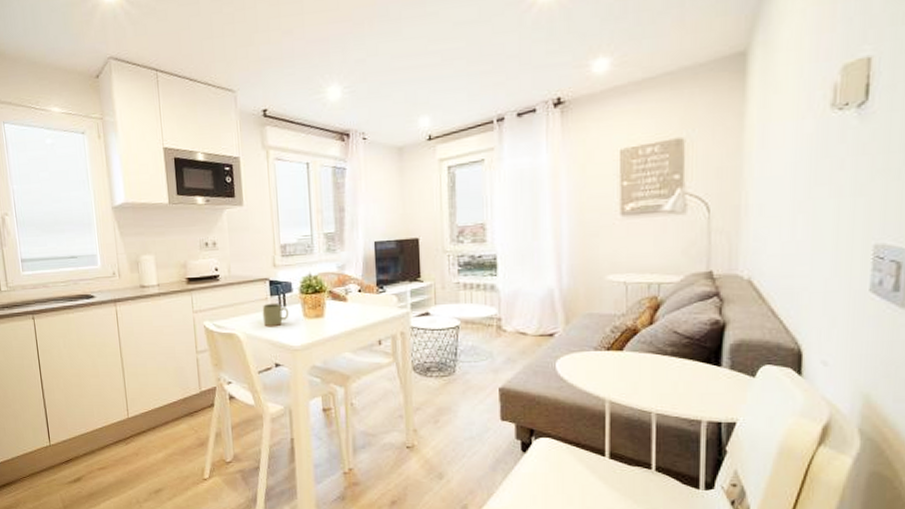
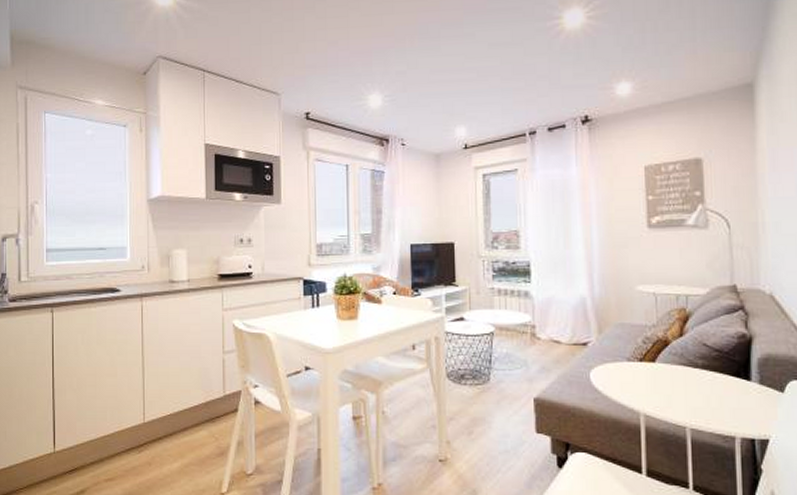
mug: present [262,302,289,327] -> none [294,303,322,328]

